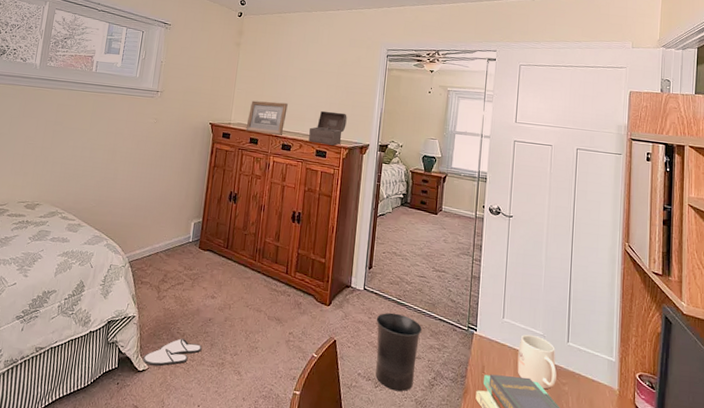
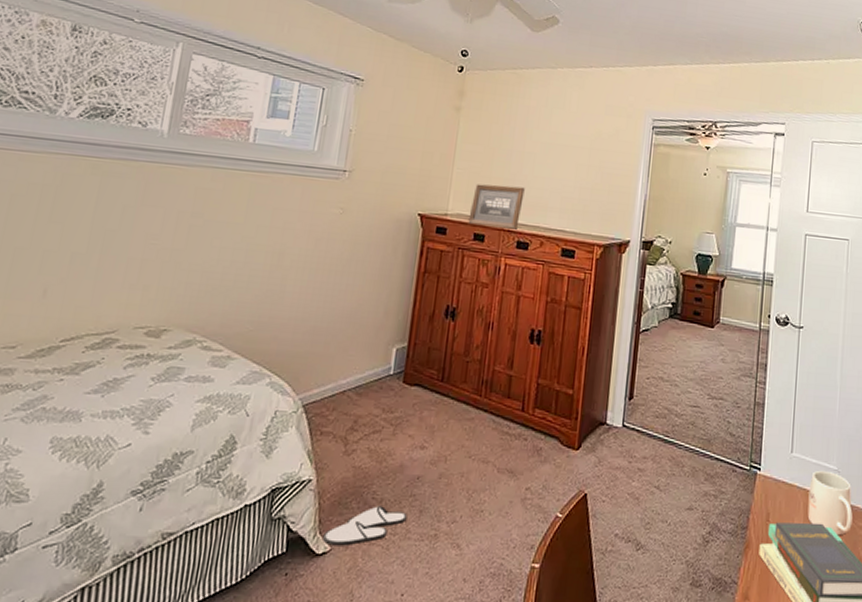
jewelry box: present [308,110,347,146] -> none [552,197,602,243]
waste bin: present [375,312,422,391] -> none [637,454,695,552]

